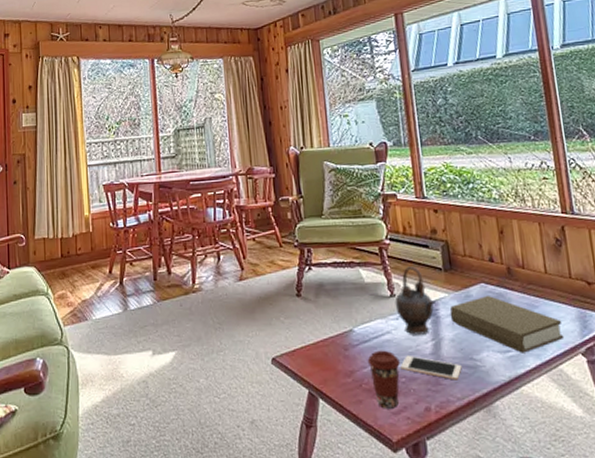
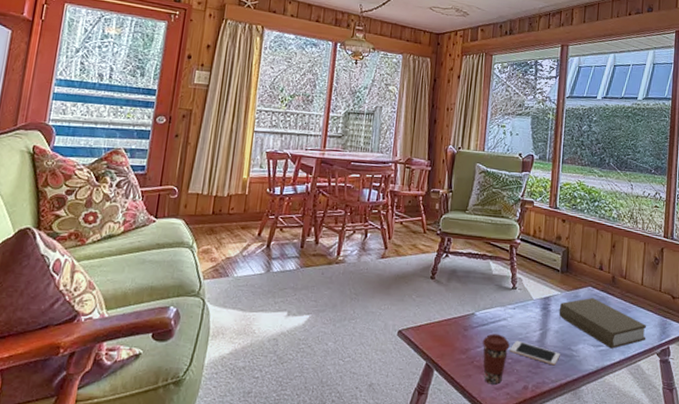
teapot: present [395,266,436,335] -> none [514,265,549,325]

